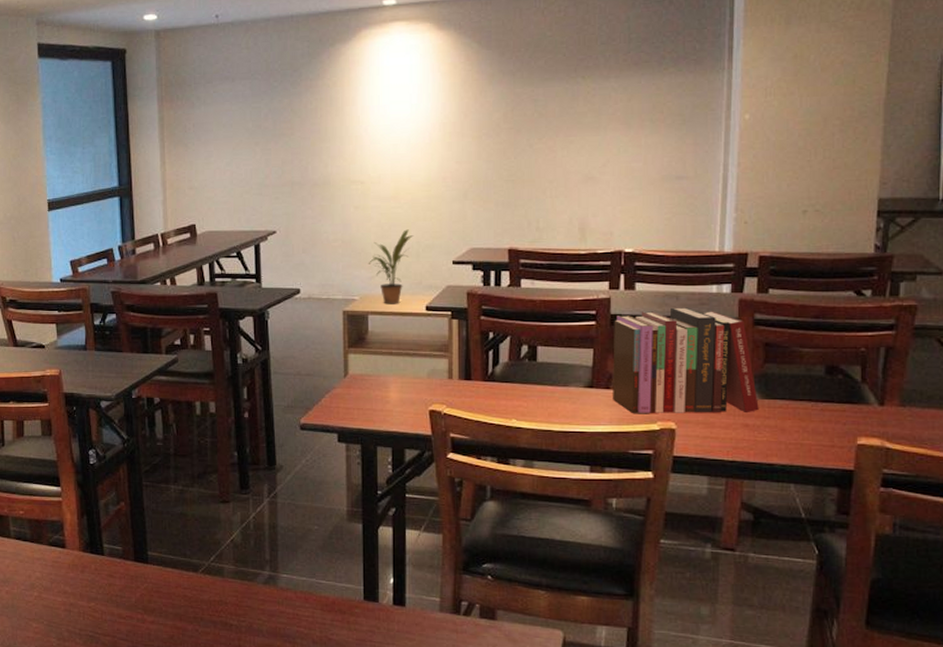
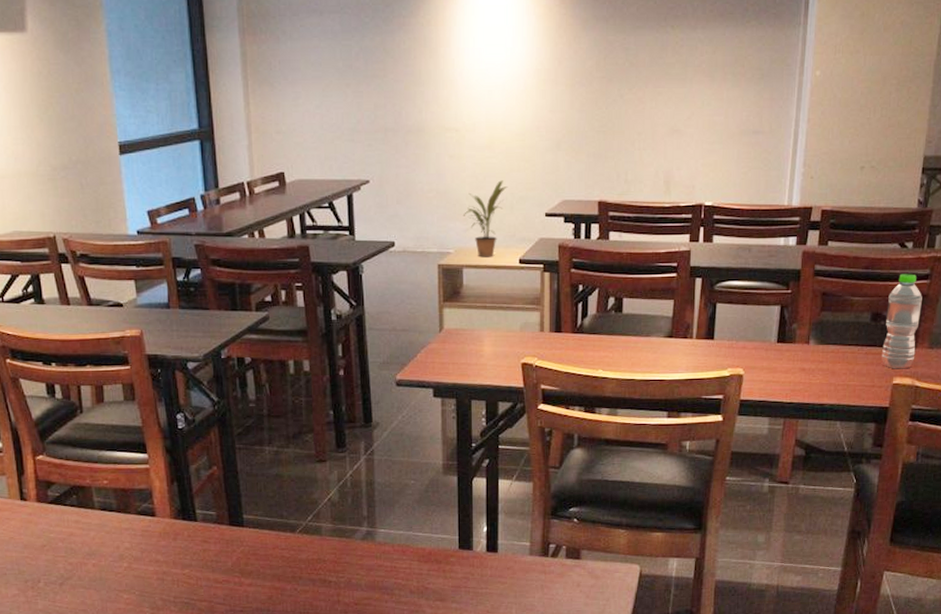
books: present [613,307,759,414] -> none [690,259,815,362]
water bottle: none [840,324,888,429] -> present [880,273,922,369]

